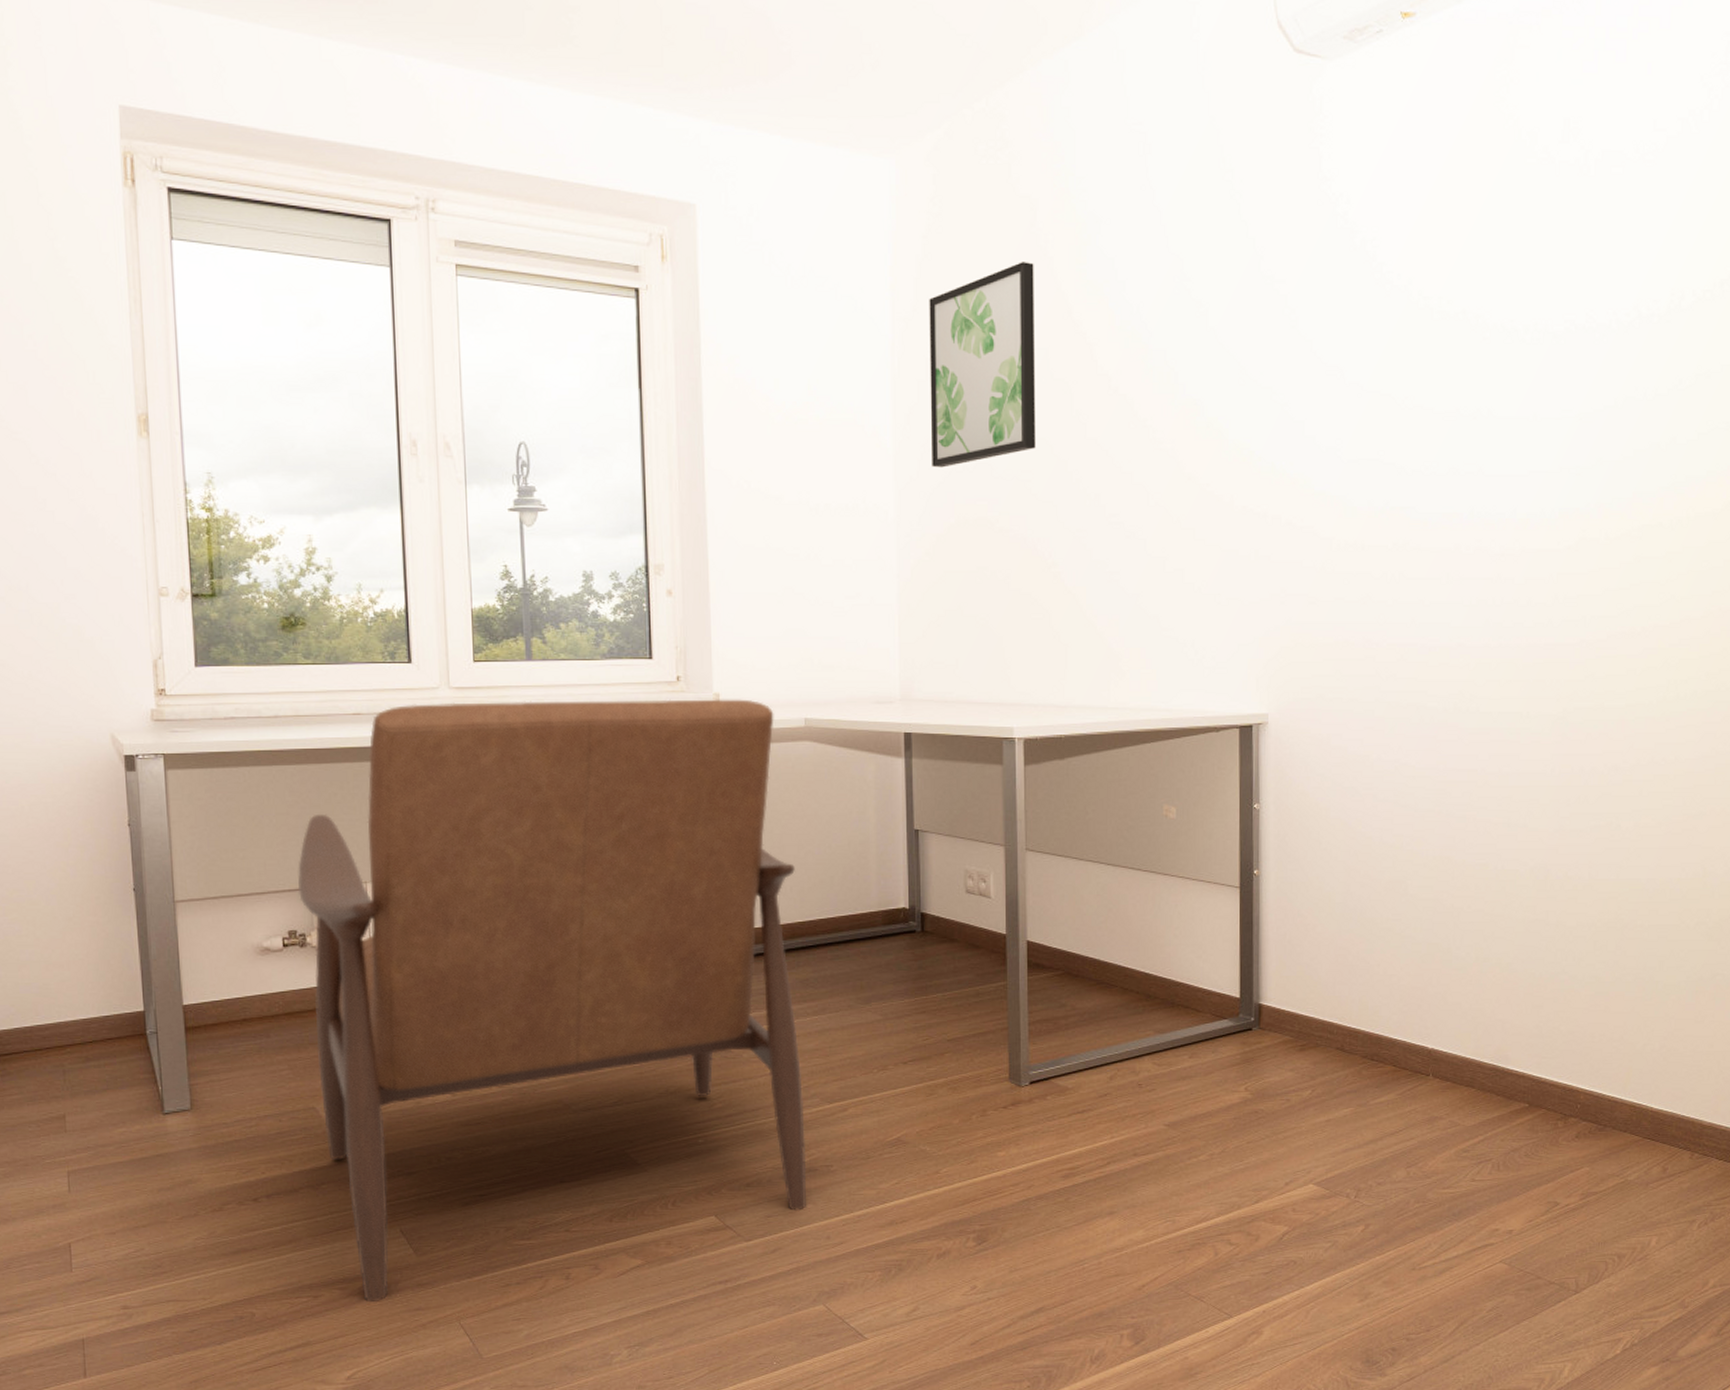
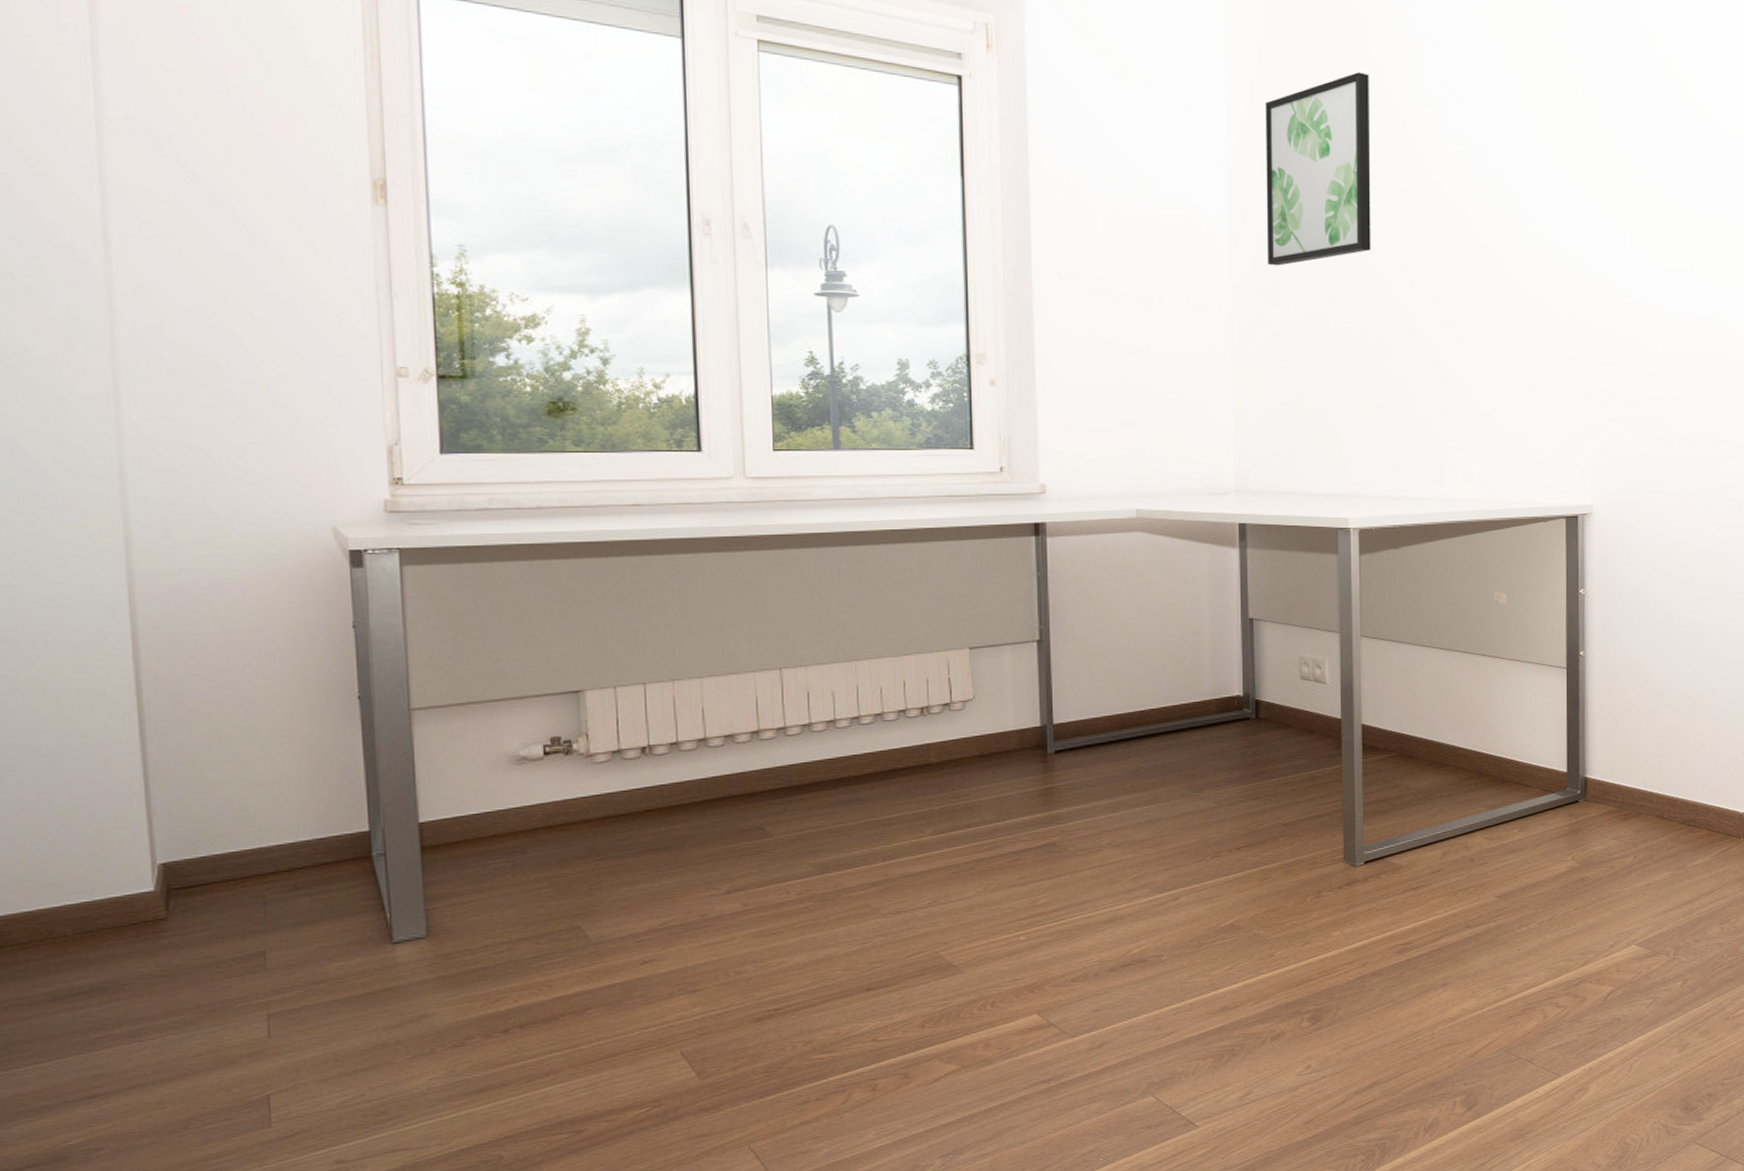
chair: present [298,699,807,1303] -> none [563,490,1136,1133]

